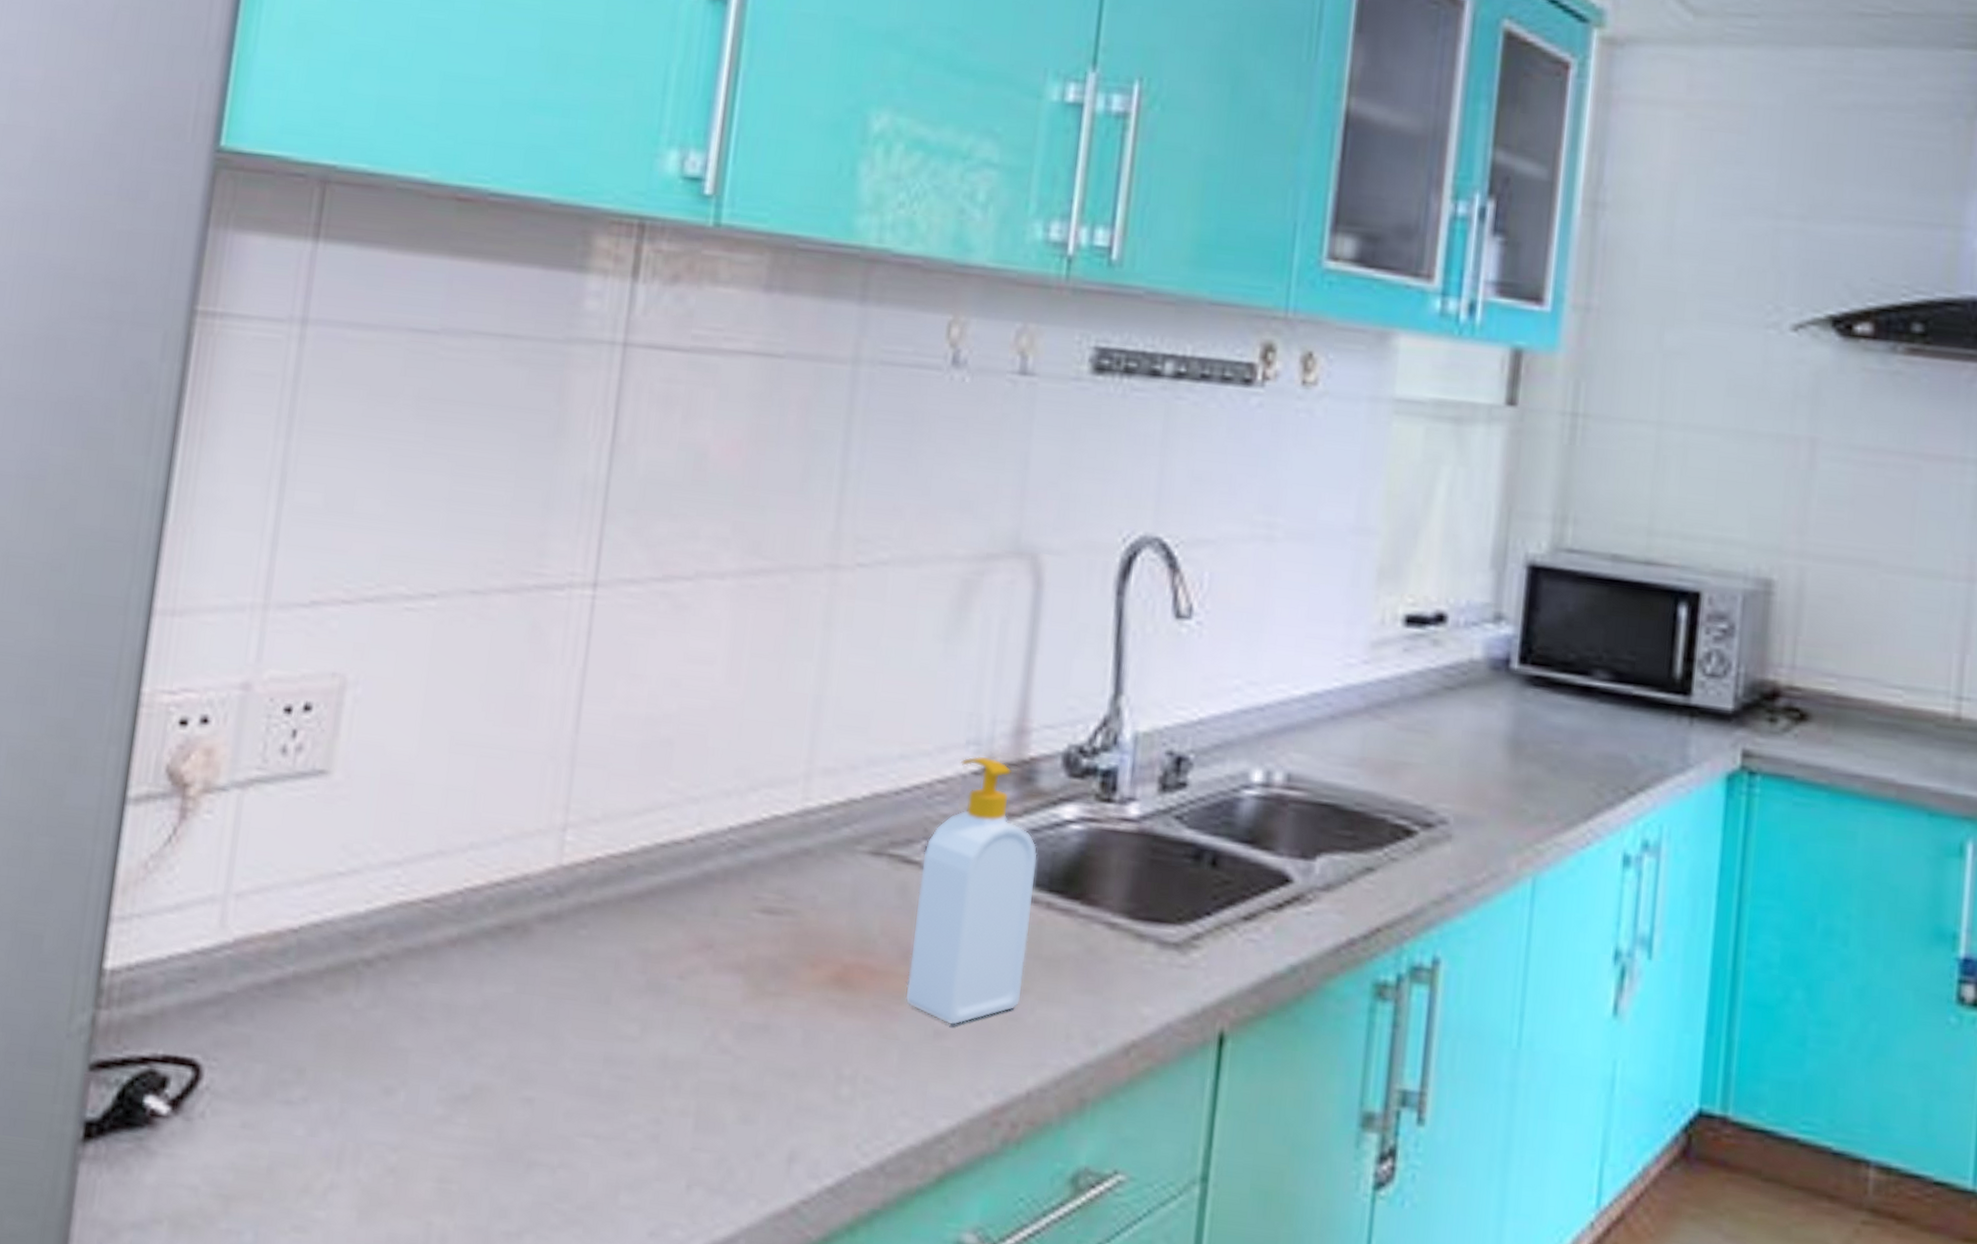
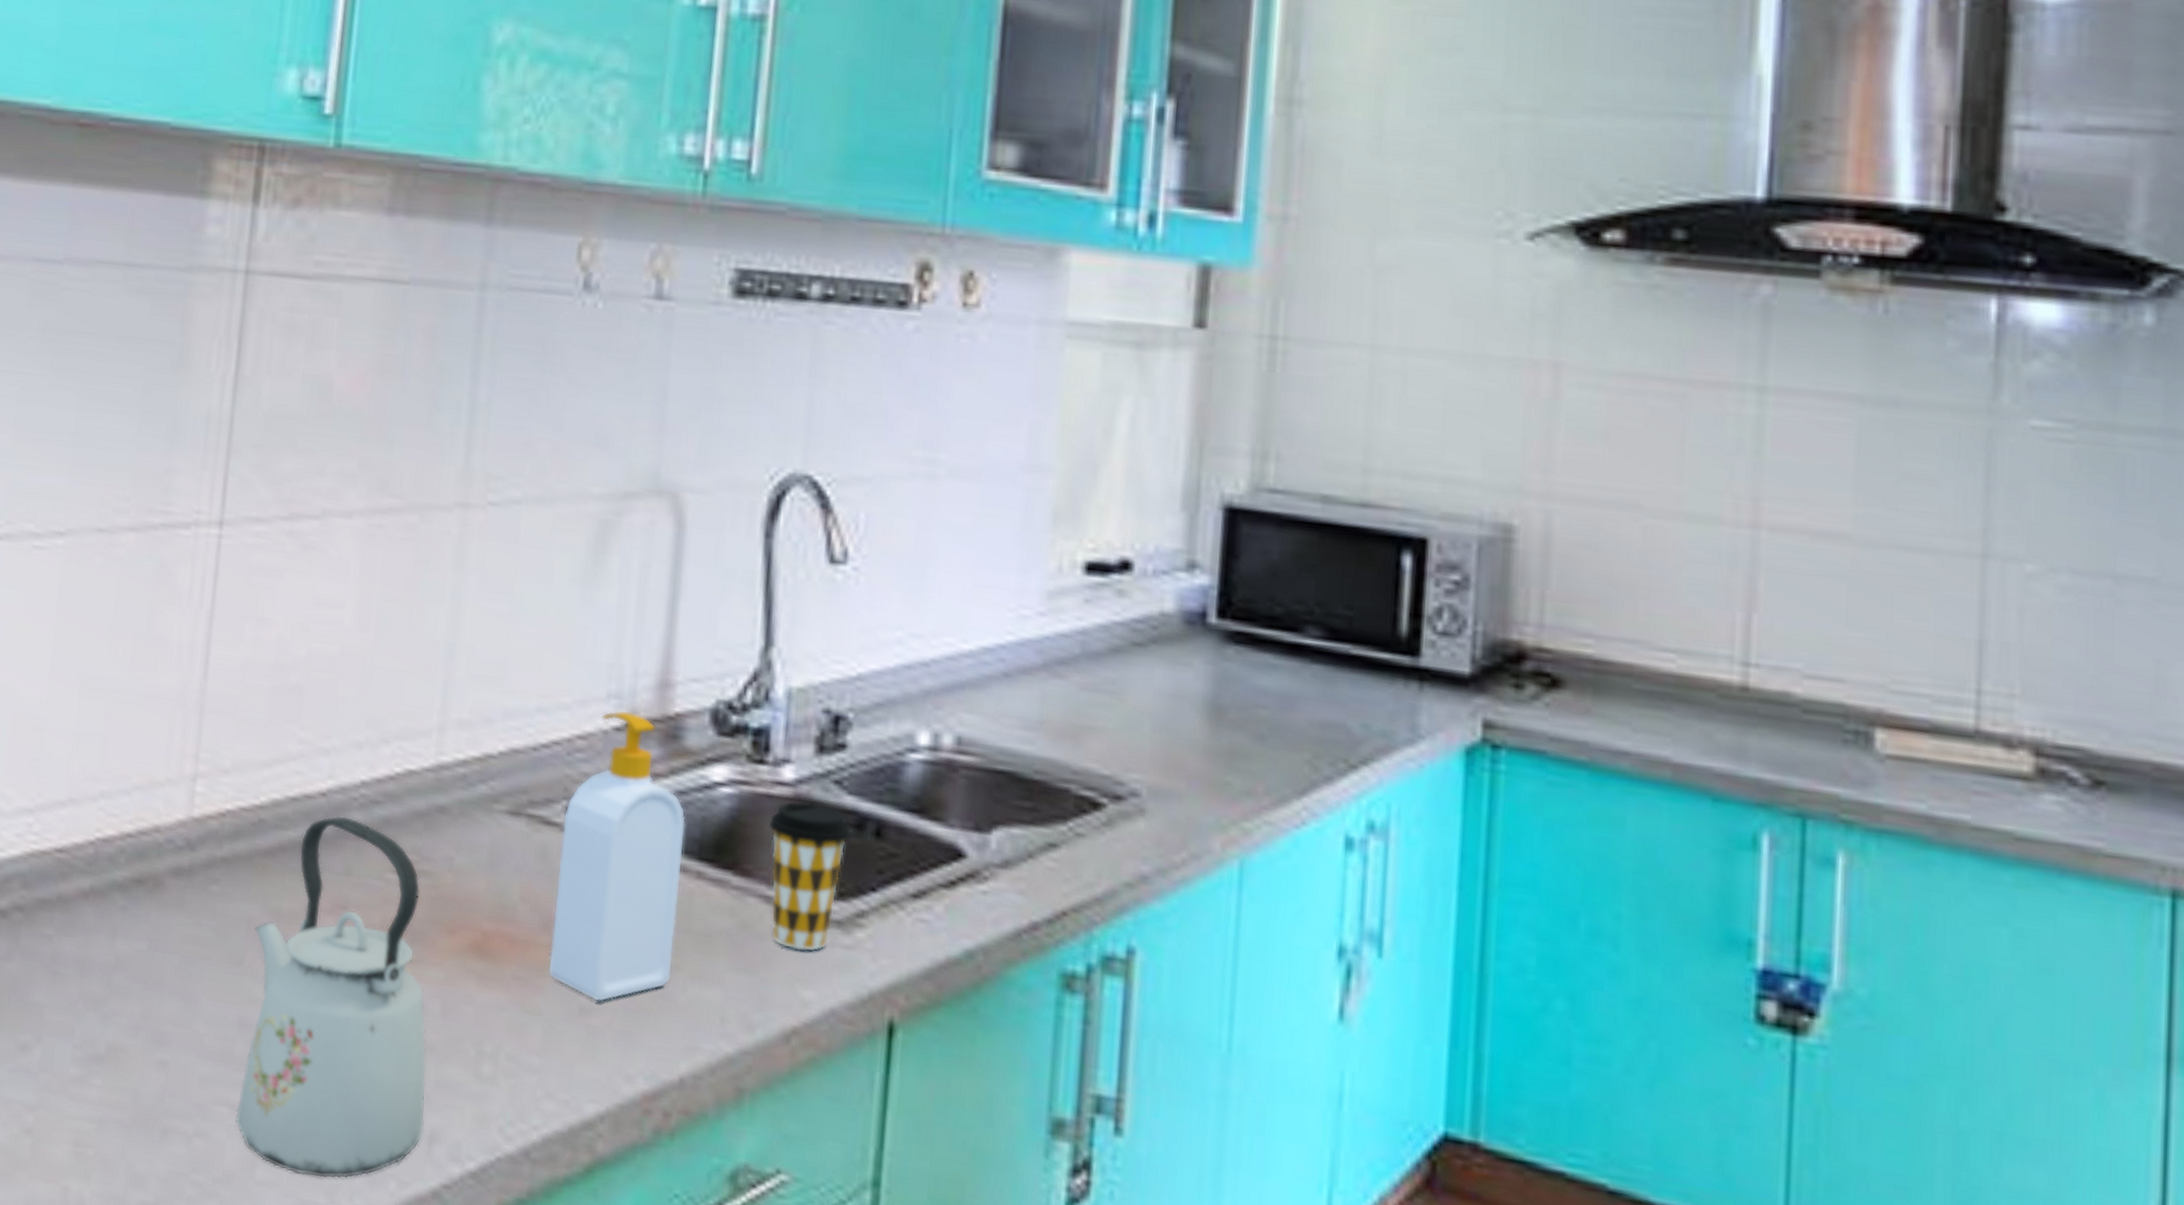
kettle: none [599,859,789,1201] -> present [235,815,428,1179]
coffee cup: none [1114,835,1190,972] -> present [768,801,852,952]

